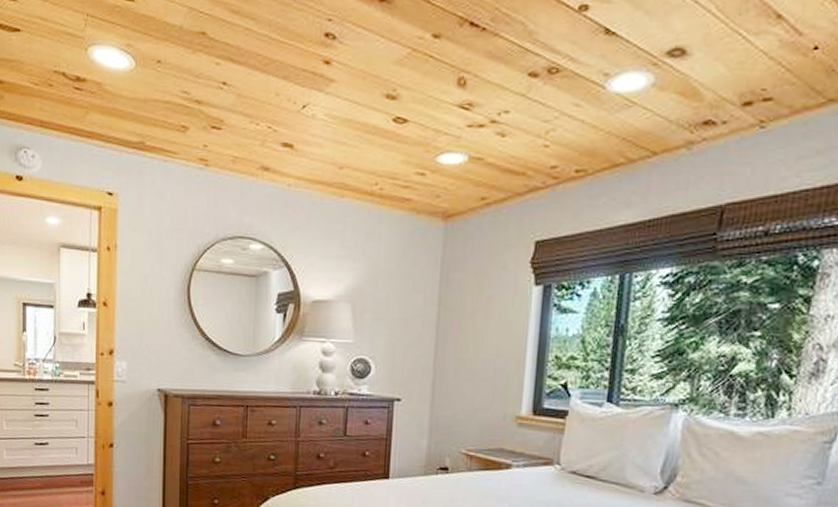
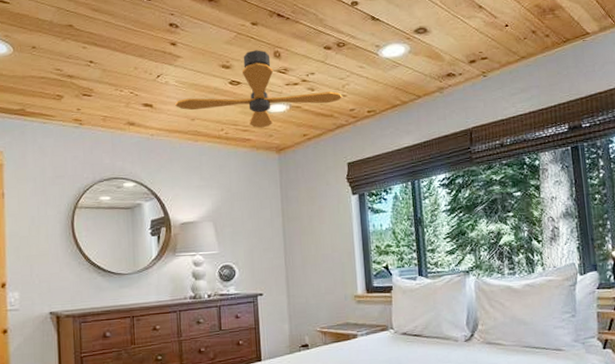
ceiling fan: none [321,74,544,185] -> present [175,50,343,128]

